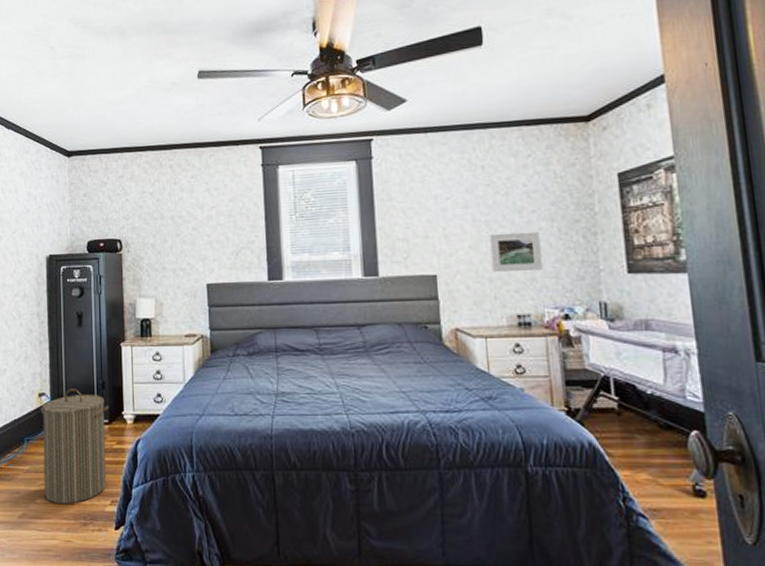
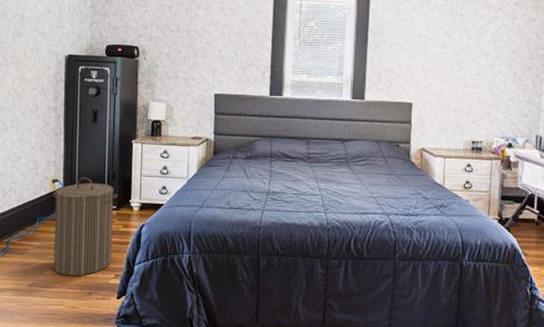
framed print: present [489,231,543,272] -> none [457,72,499,106]

